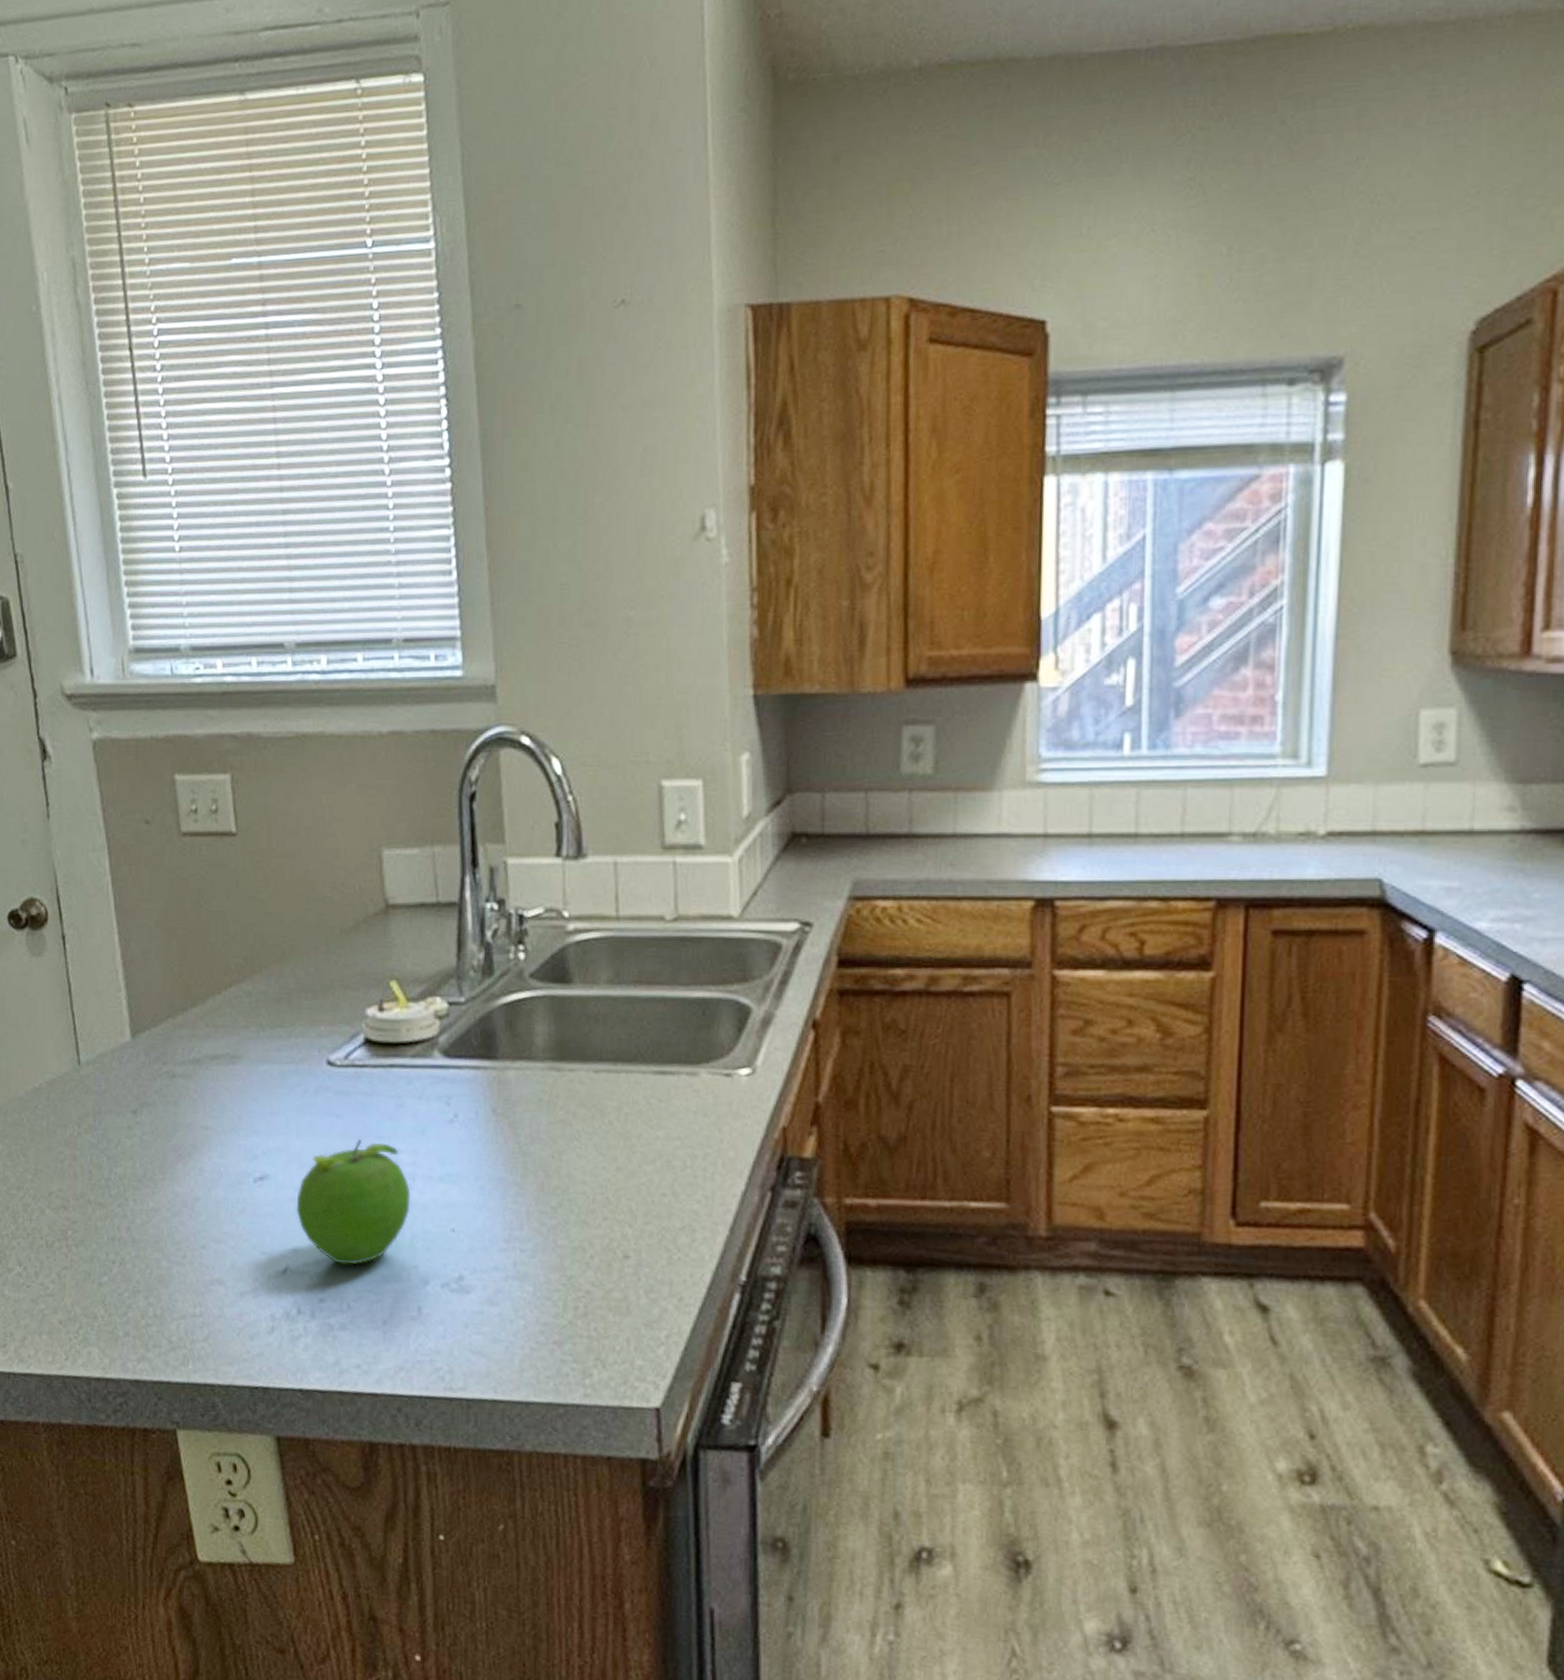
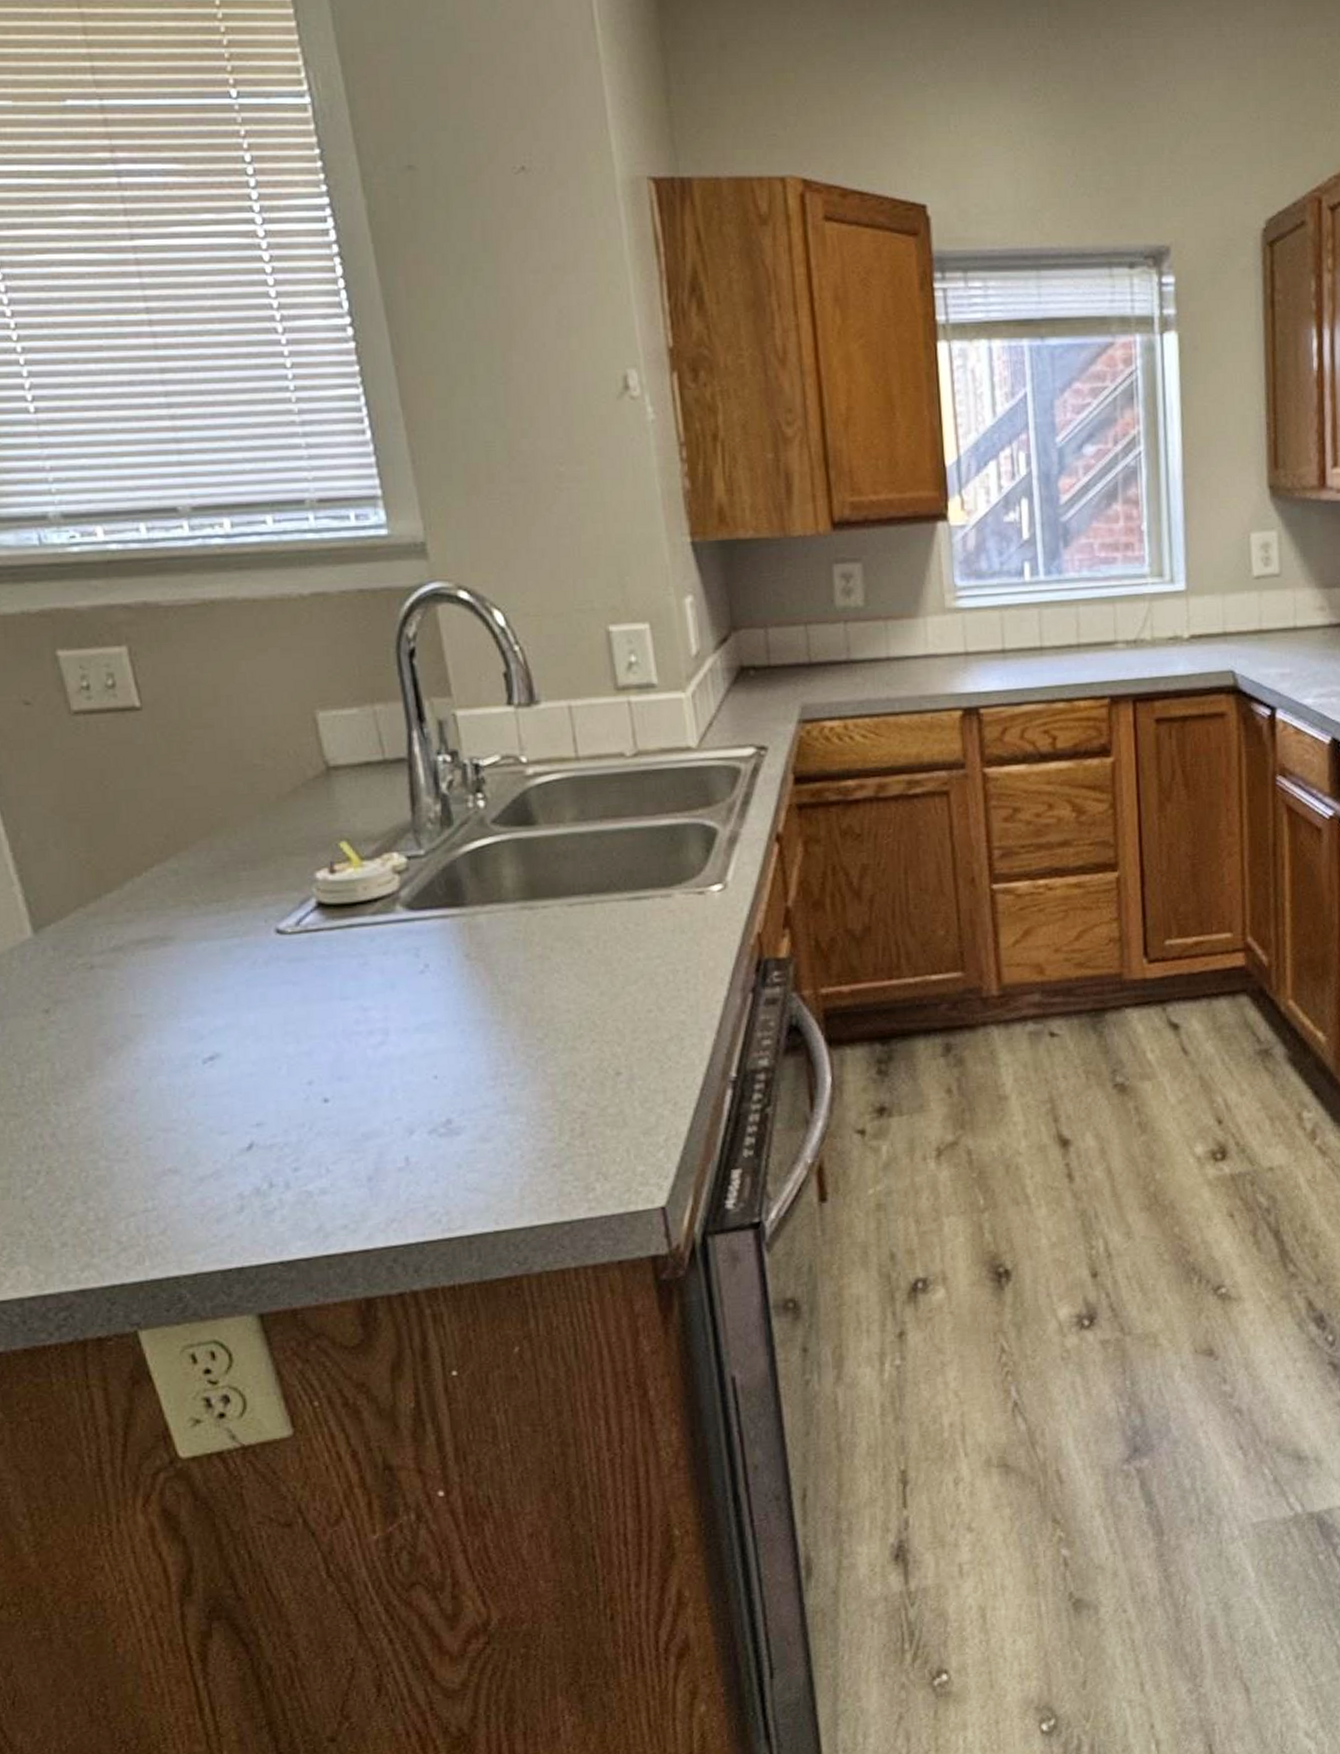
fruit: present [296,1138,411,1266] -> none [255,1002,387,1131]

